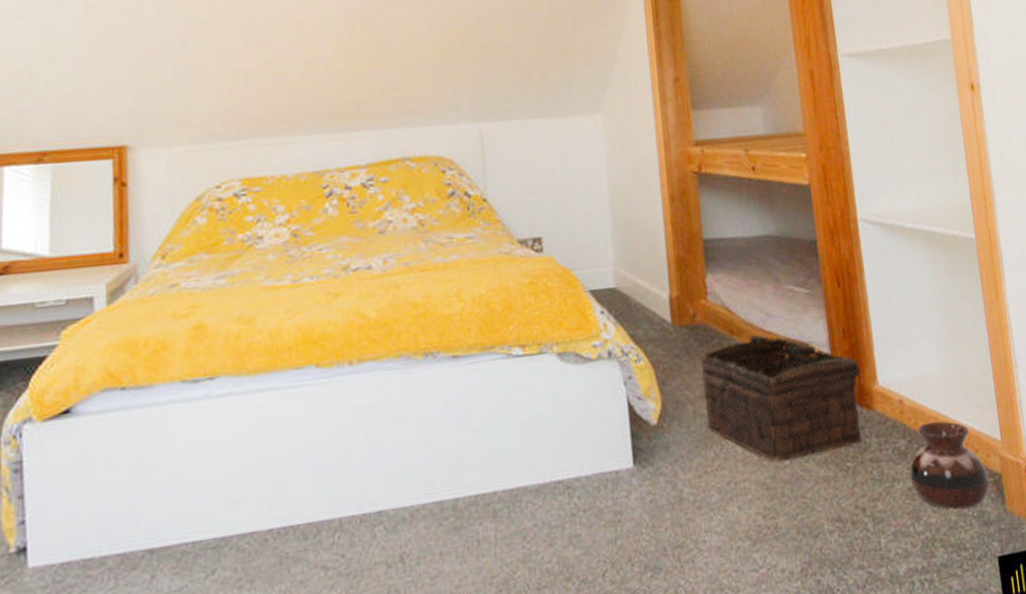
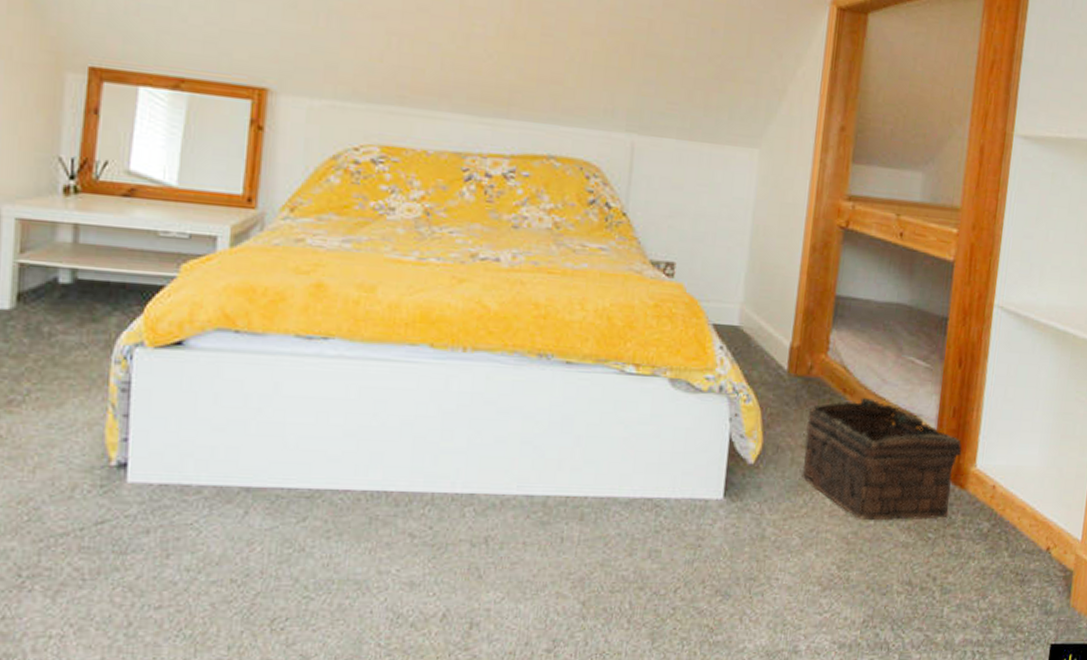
vase: present [910,421,990,510] -> none [985,511,1061,597]

